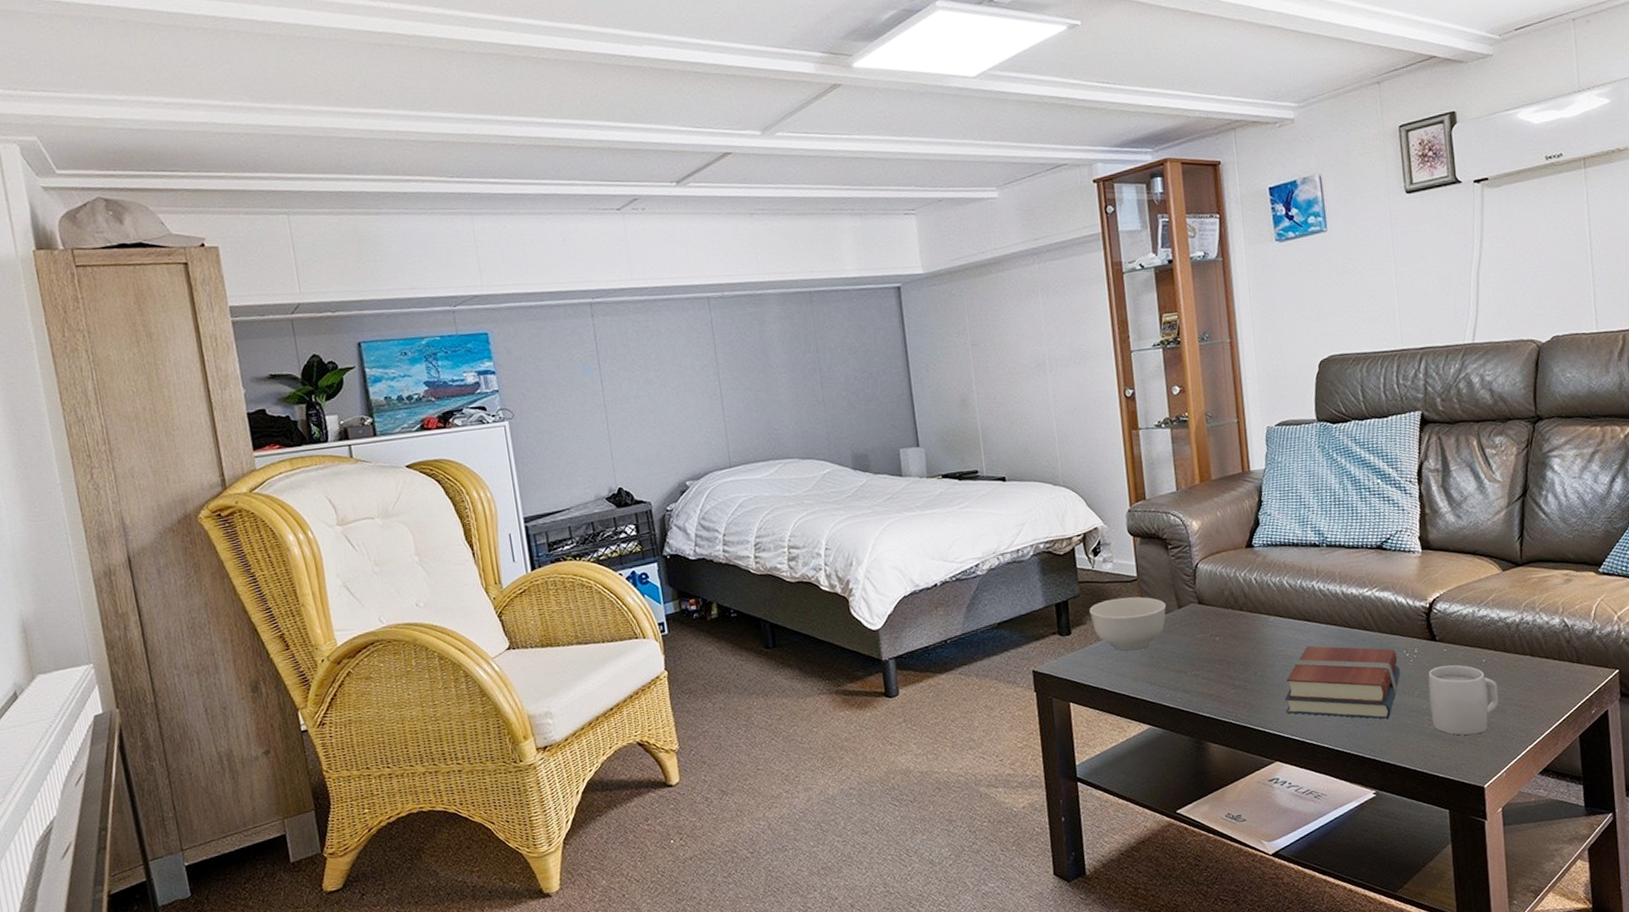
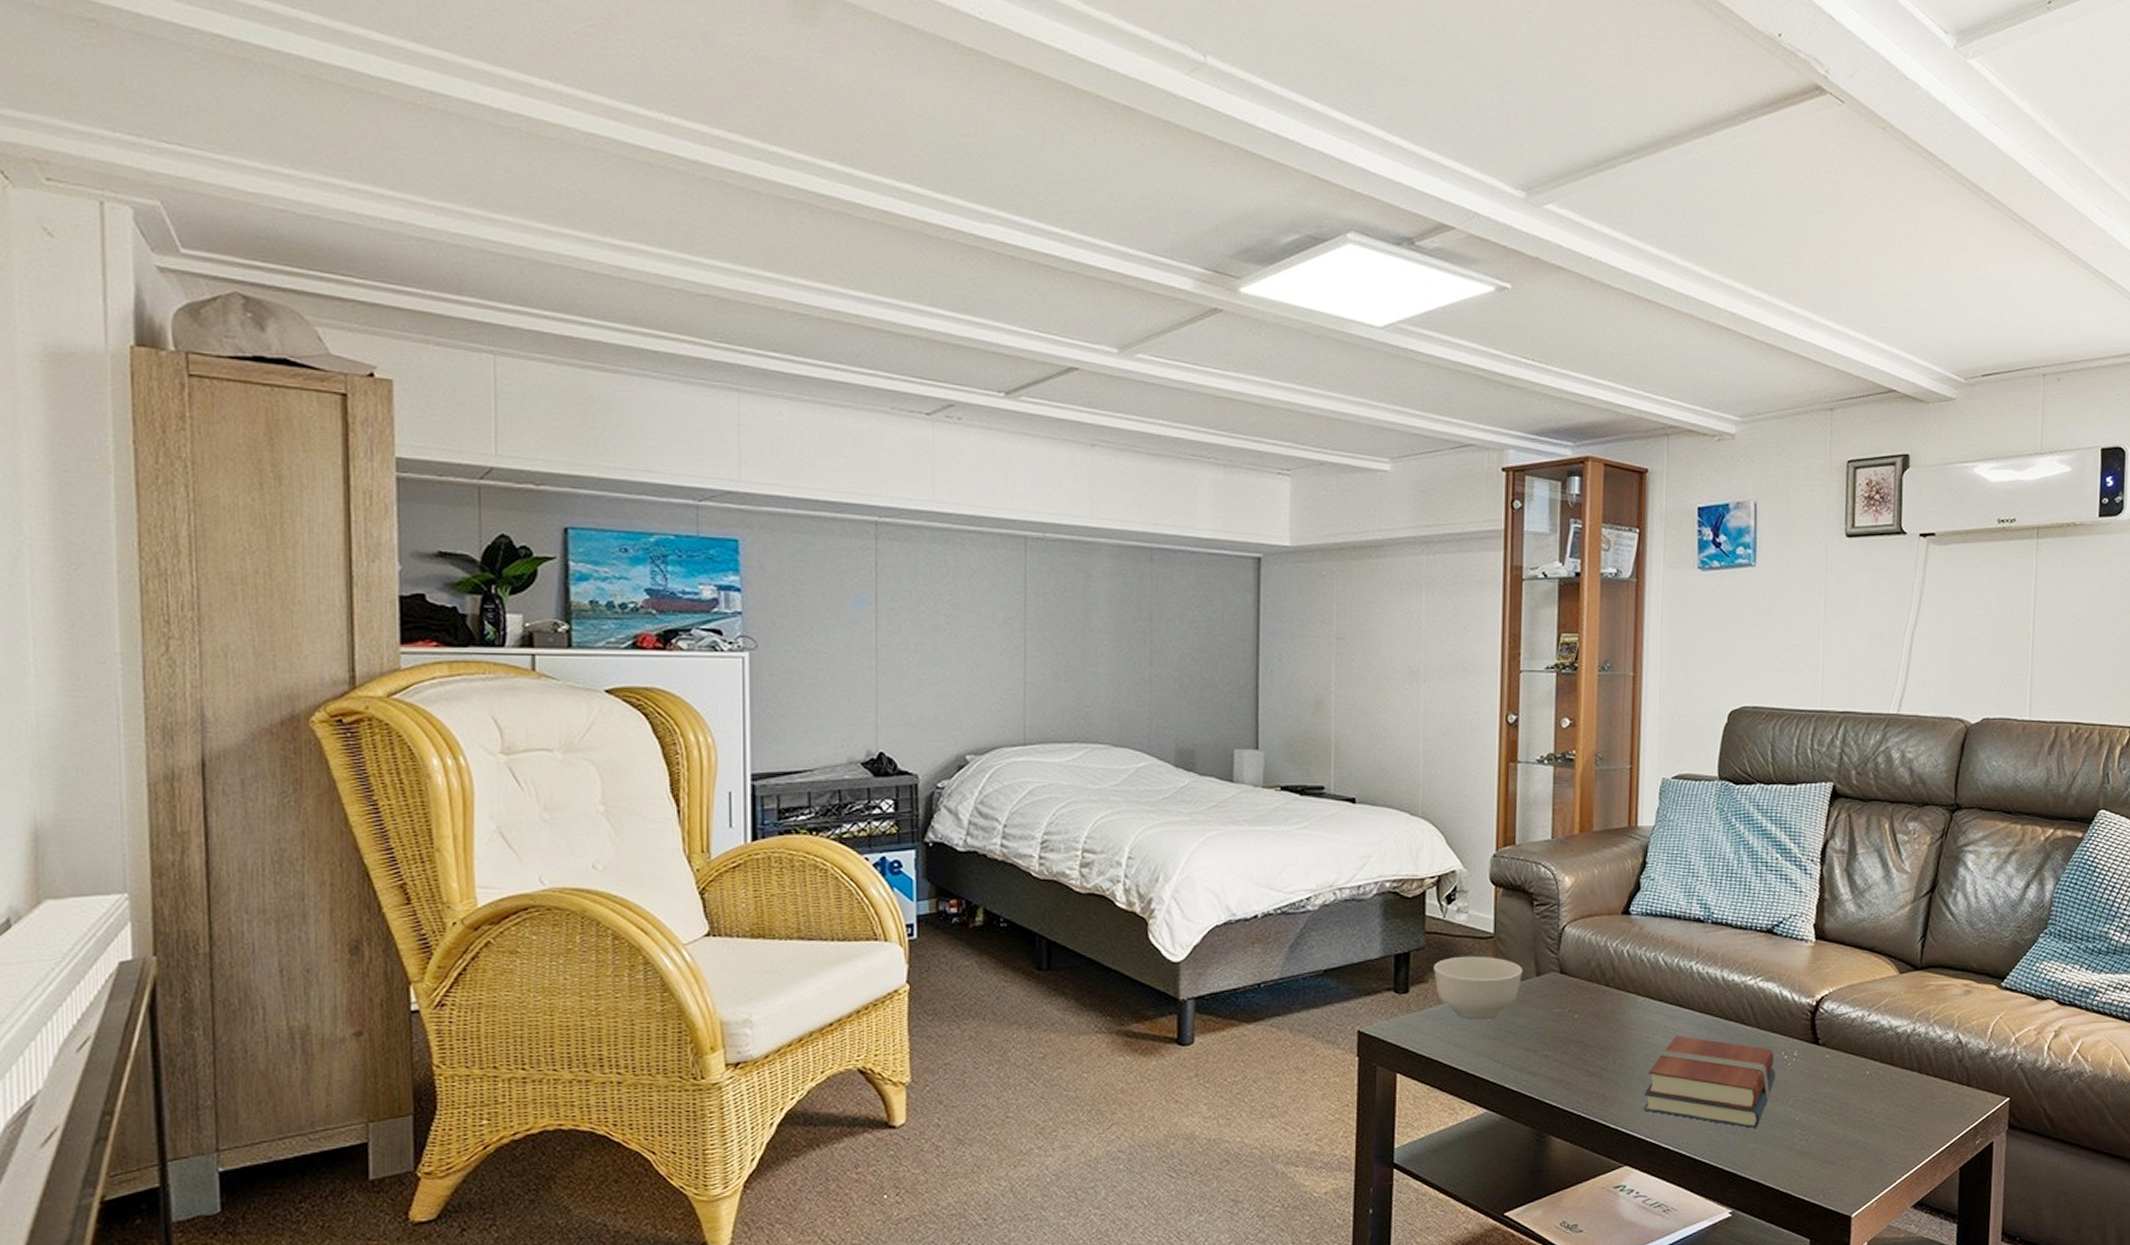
mug: present [1428,665,1499,736] -> none [1802,1073,1879,1156]

